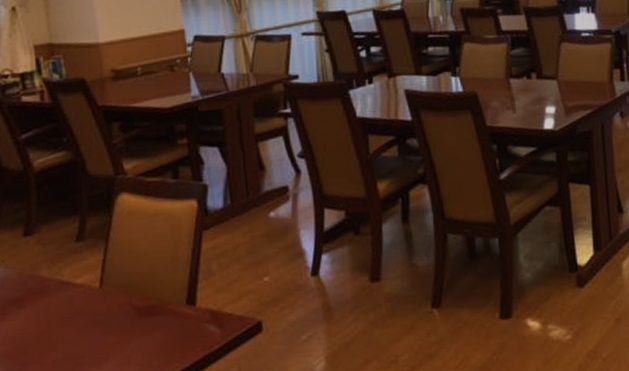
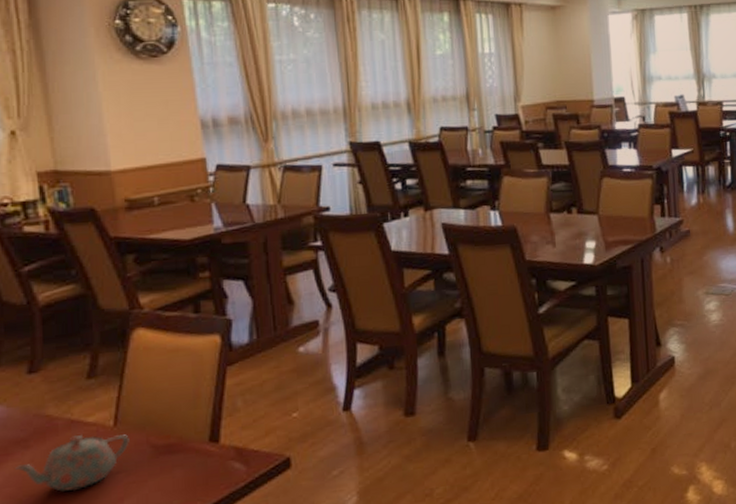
teapot: none [11,296,114,350] -> present [15,434,130,492]

